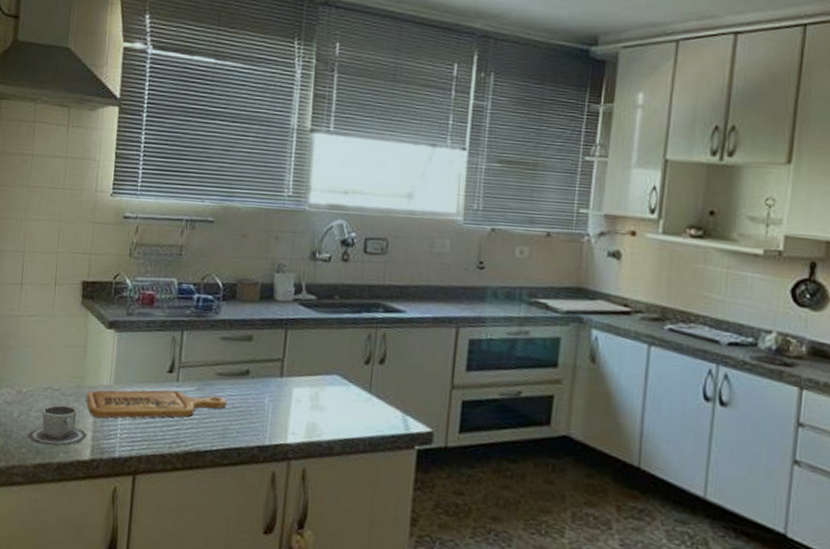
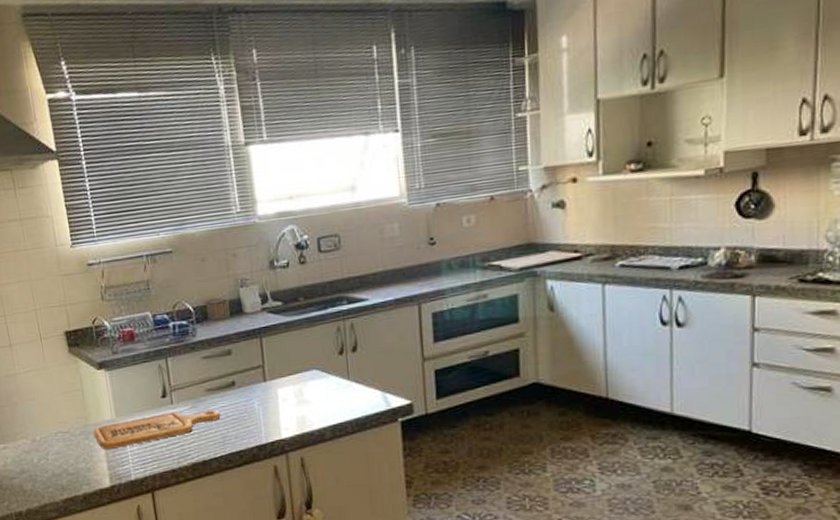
cup: present [28,405,87,447] -> none [51,444,103,482]

